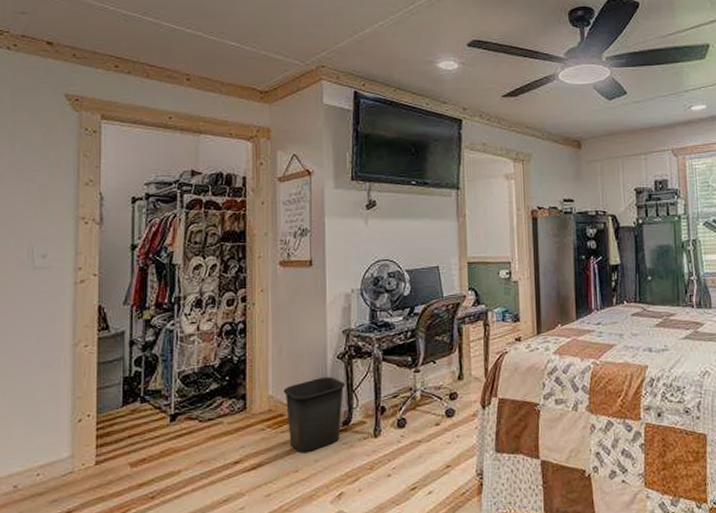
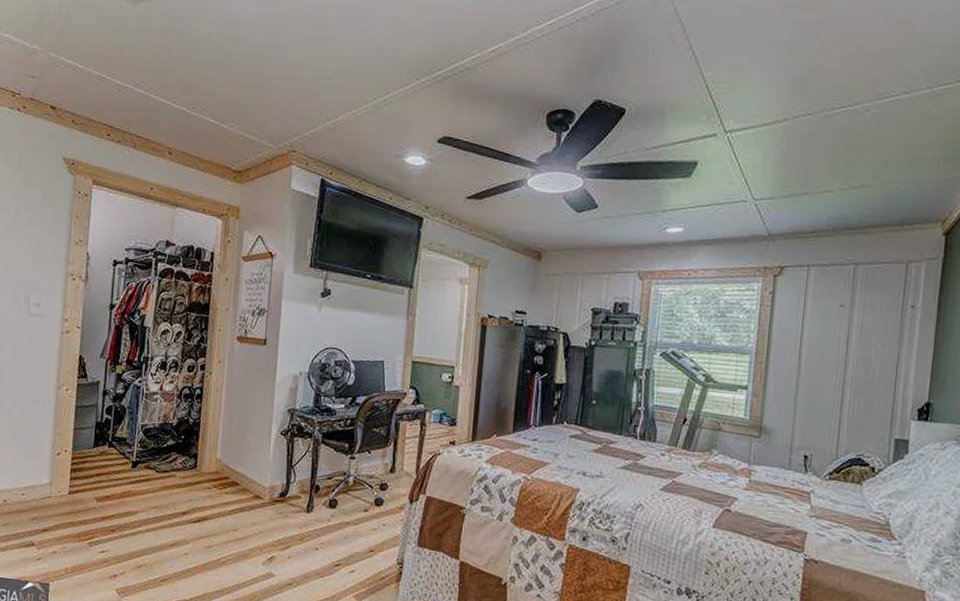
waste bin: present [283,376,345,454] -> none [230,449,285,516]

